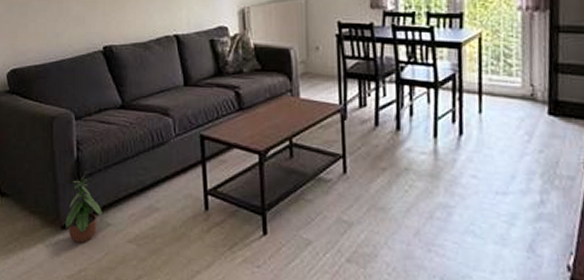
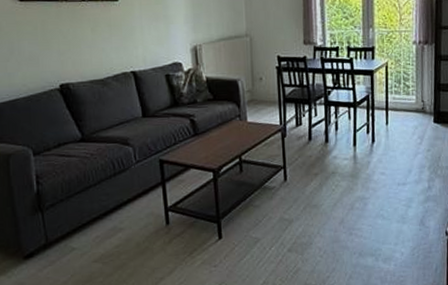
potted plant: present [65,176,102,243] -> none [28,207,66,270]

